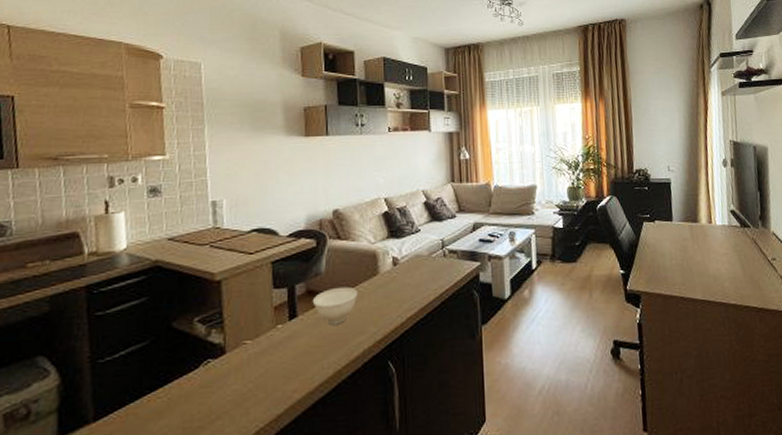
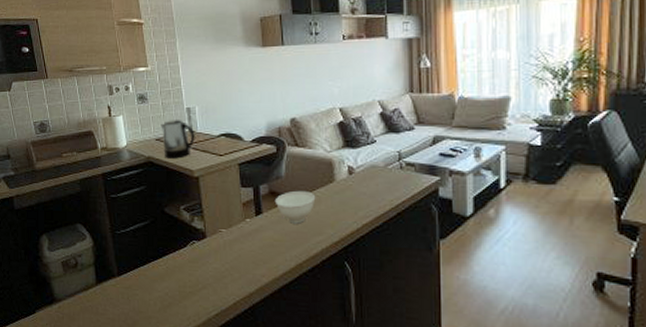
kettle: none [176,214,220,261] -> present [160,119,195,159]

